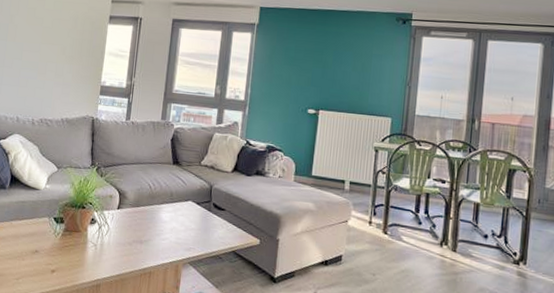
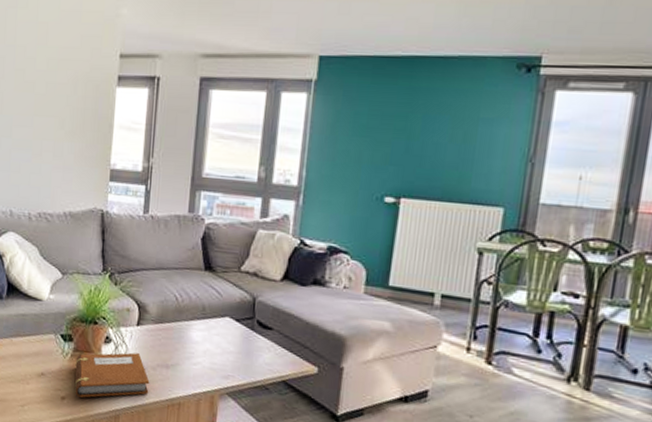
notebook: none [63,231,127,270] -> present [75,352,150,398]

